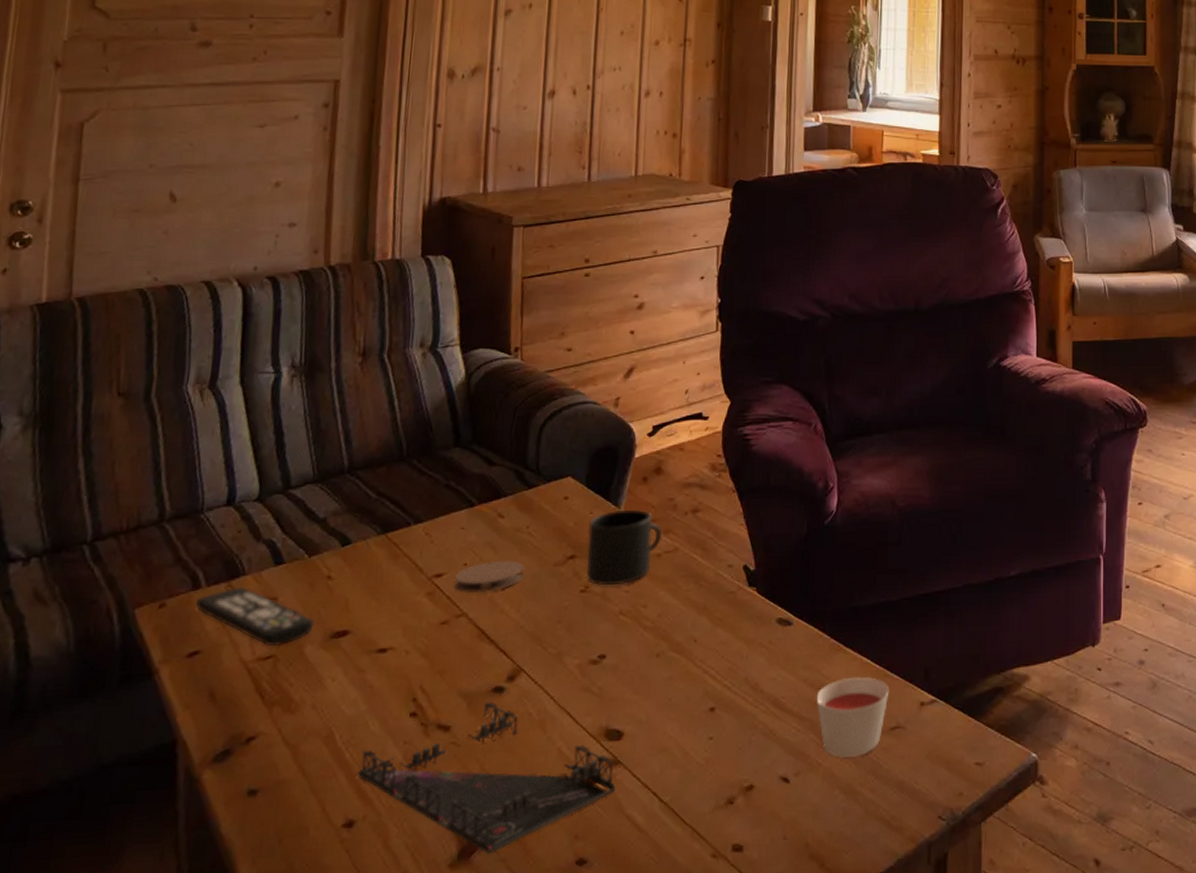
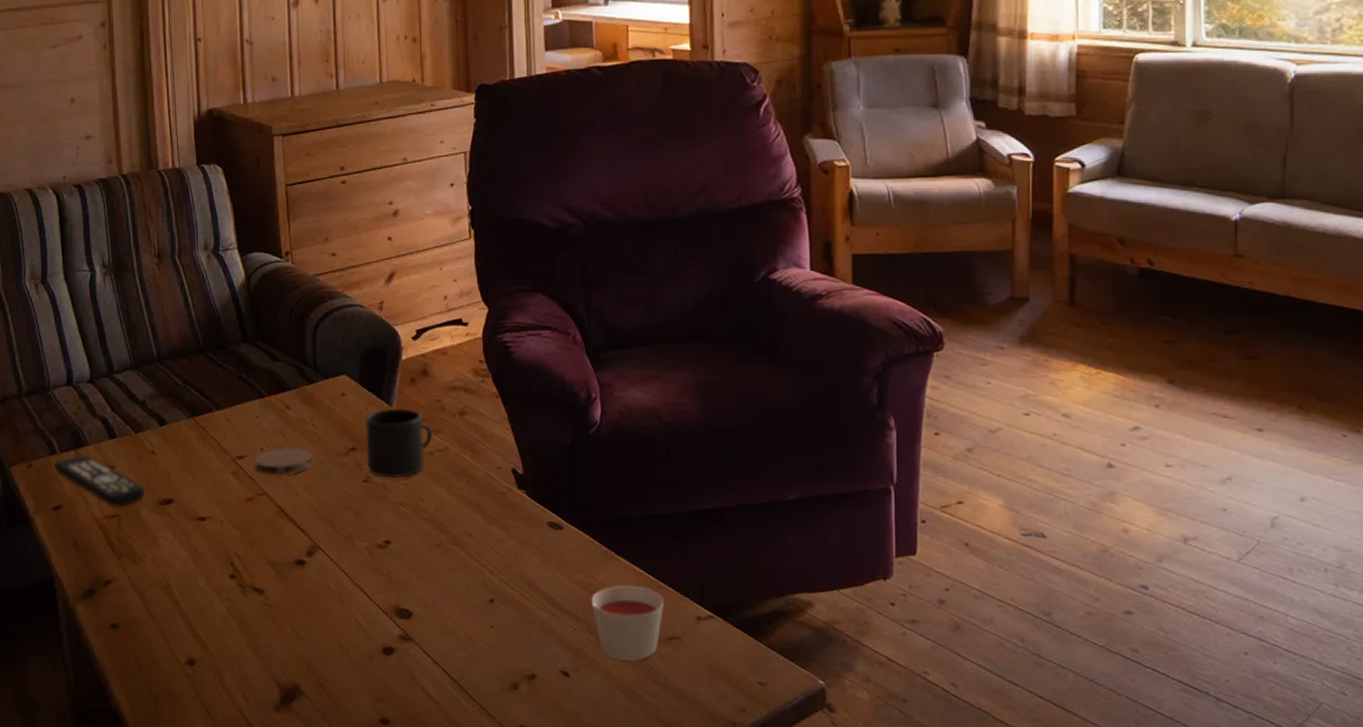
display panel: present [357,701,616,855] -> none [193,572,409,704]

